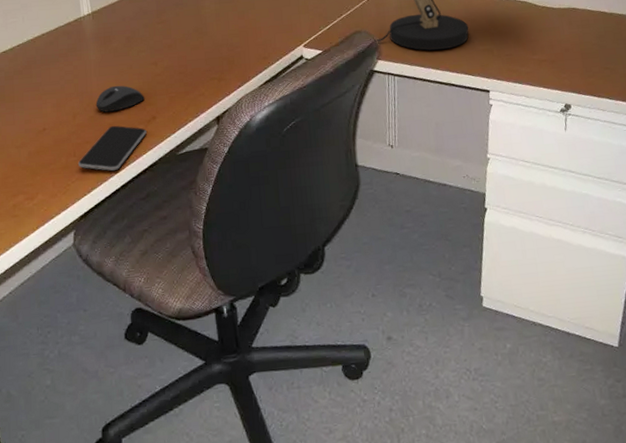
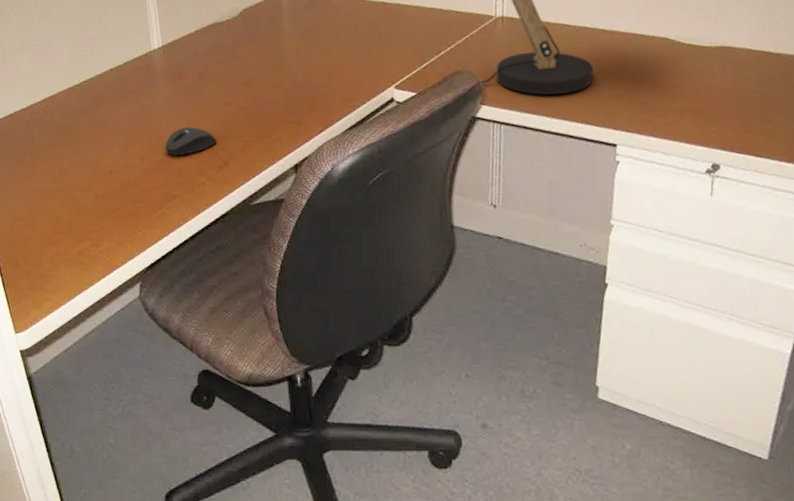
smartphone: present [78,125,147,171] -> none [146,170,218,221]

